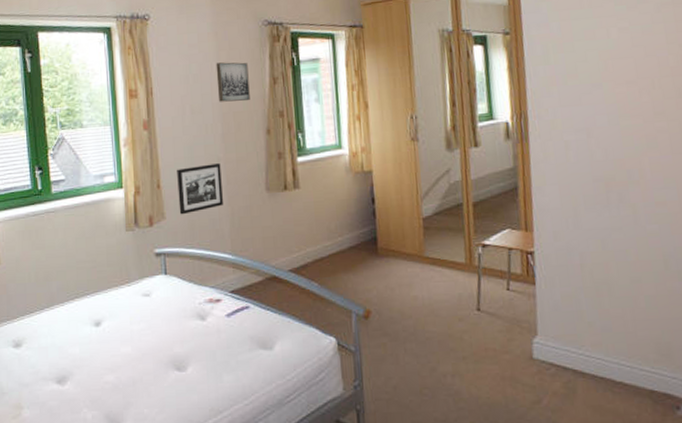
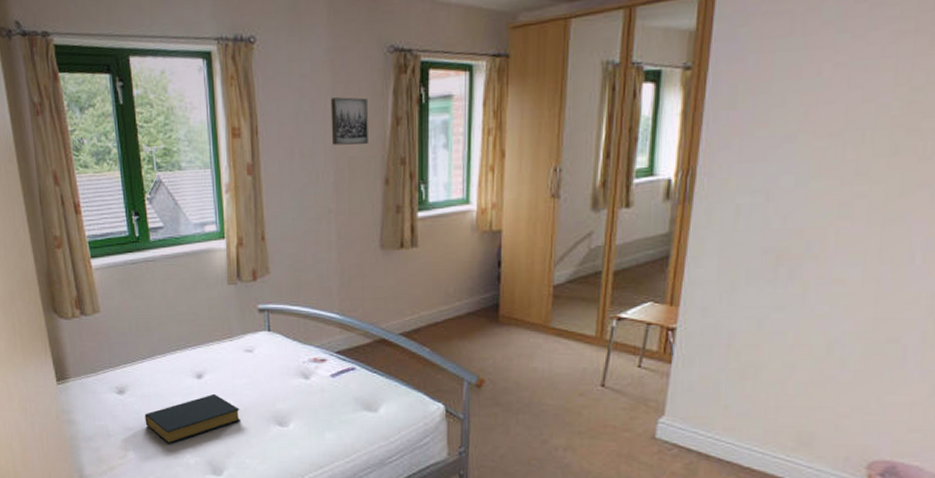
hardback book: none [41,341,138,398] -> present [144,393,240,444]
picture frame: present [177,163,223,215] -> none [283,215,332,270]

